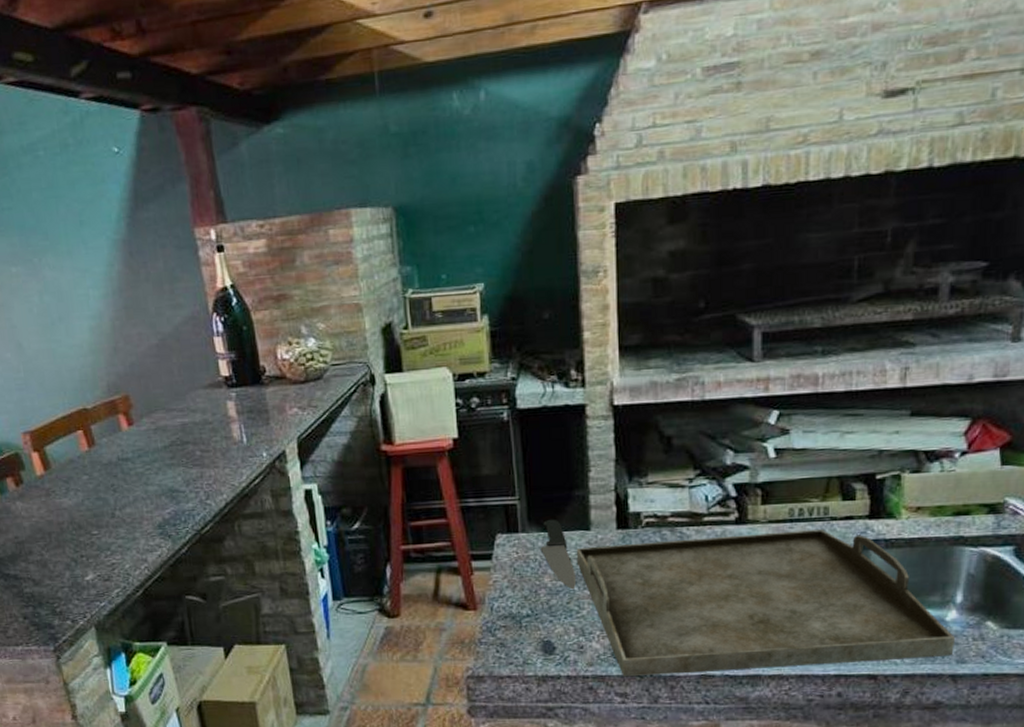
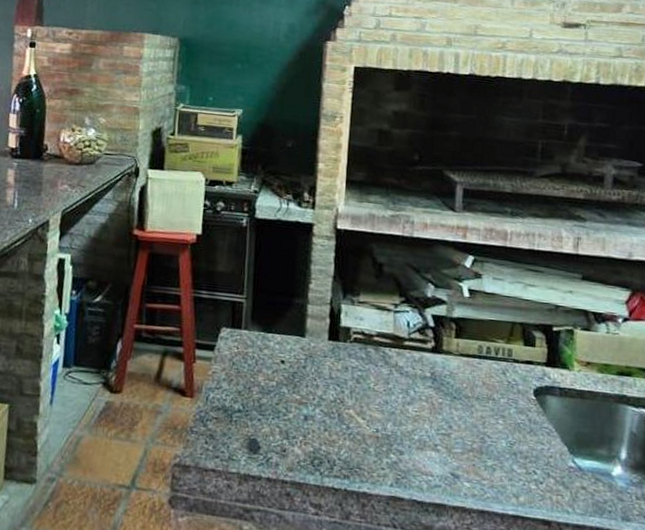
kitchen knife: present [540,519,576,590] -> none [258,321,287,392]
serving tray: present [576,530,955,677] -> none [289,352,620,512]

